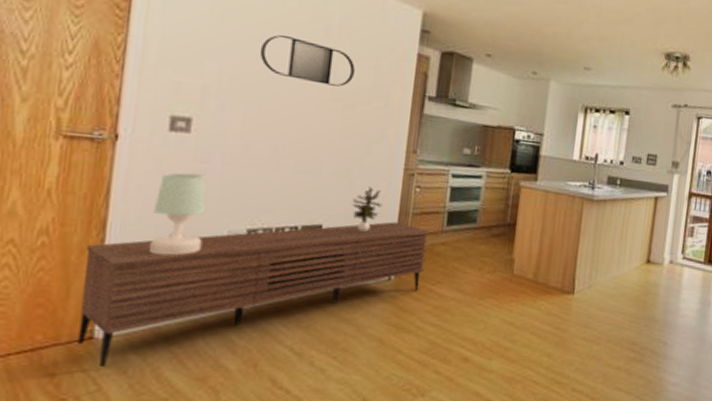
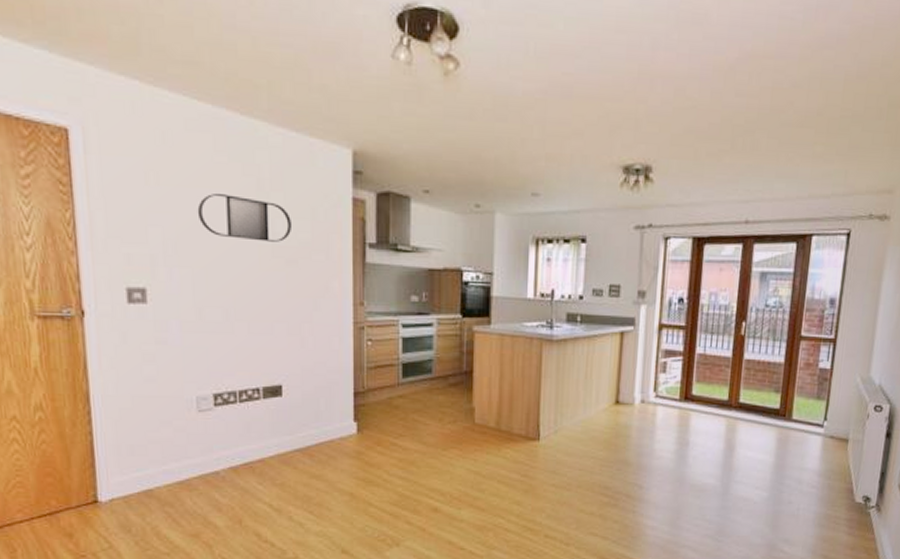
sideboard: present [78,221,429,368] -> none [77,377,385,528]
table lamp: present [150,172,207,255] -> none [127,343,174,423]
potted plant: present [352,186,382,233] -> none [307,343,336,391]

